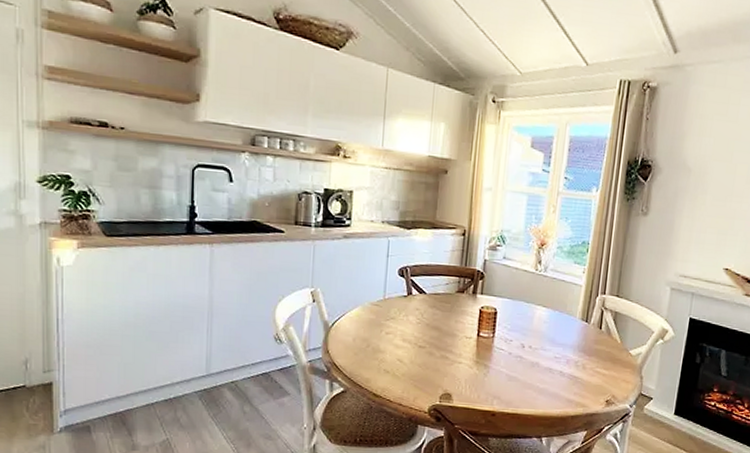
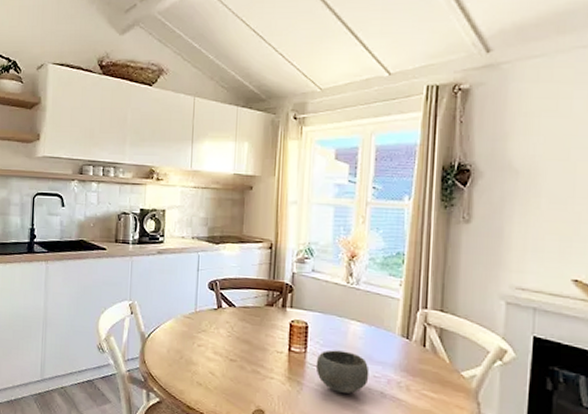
bowl: none [502,334,551,374] -> present [315,350,369,394]

